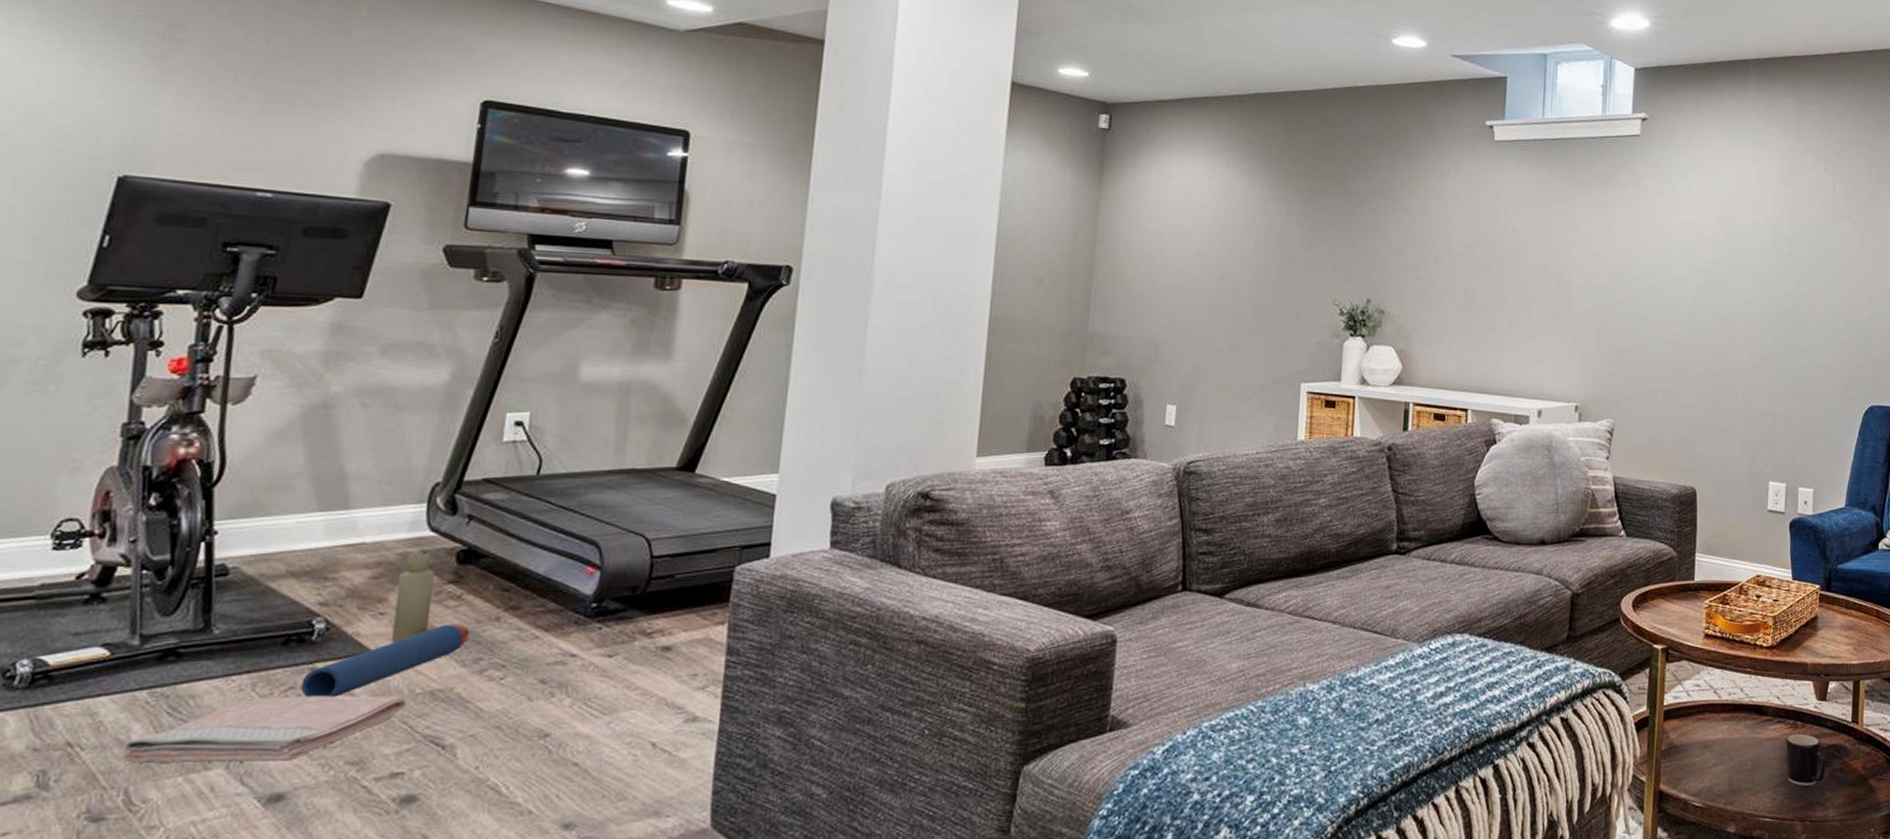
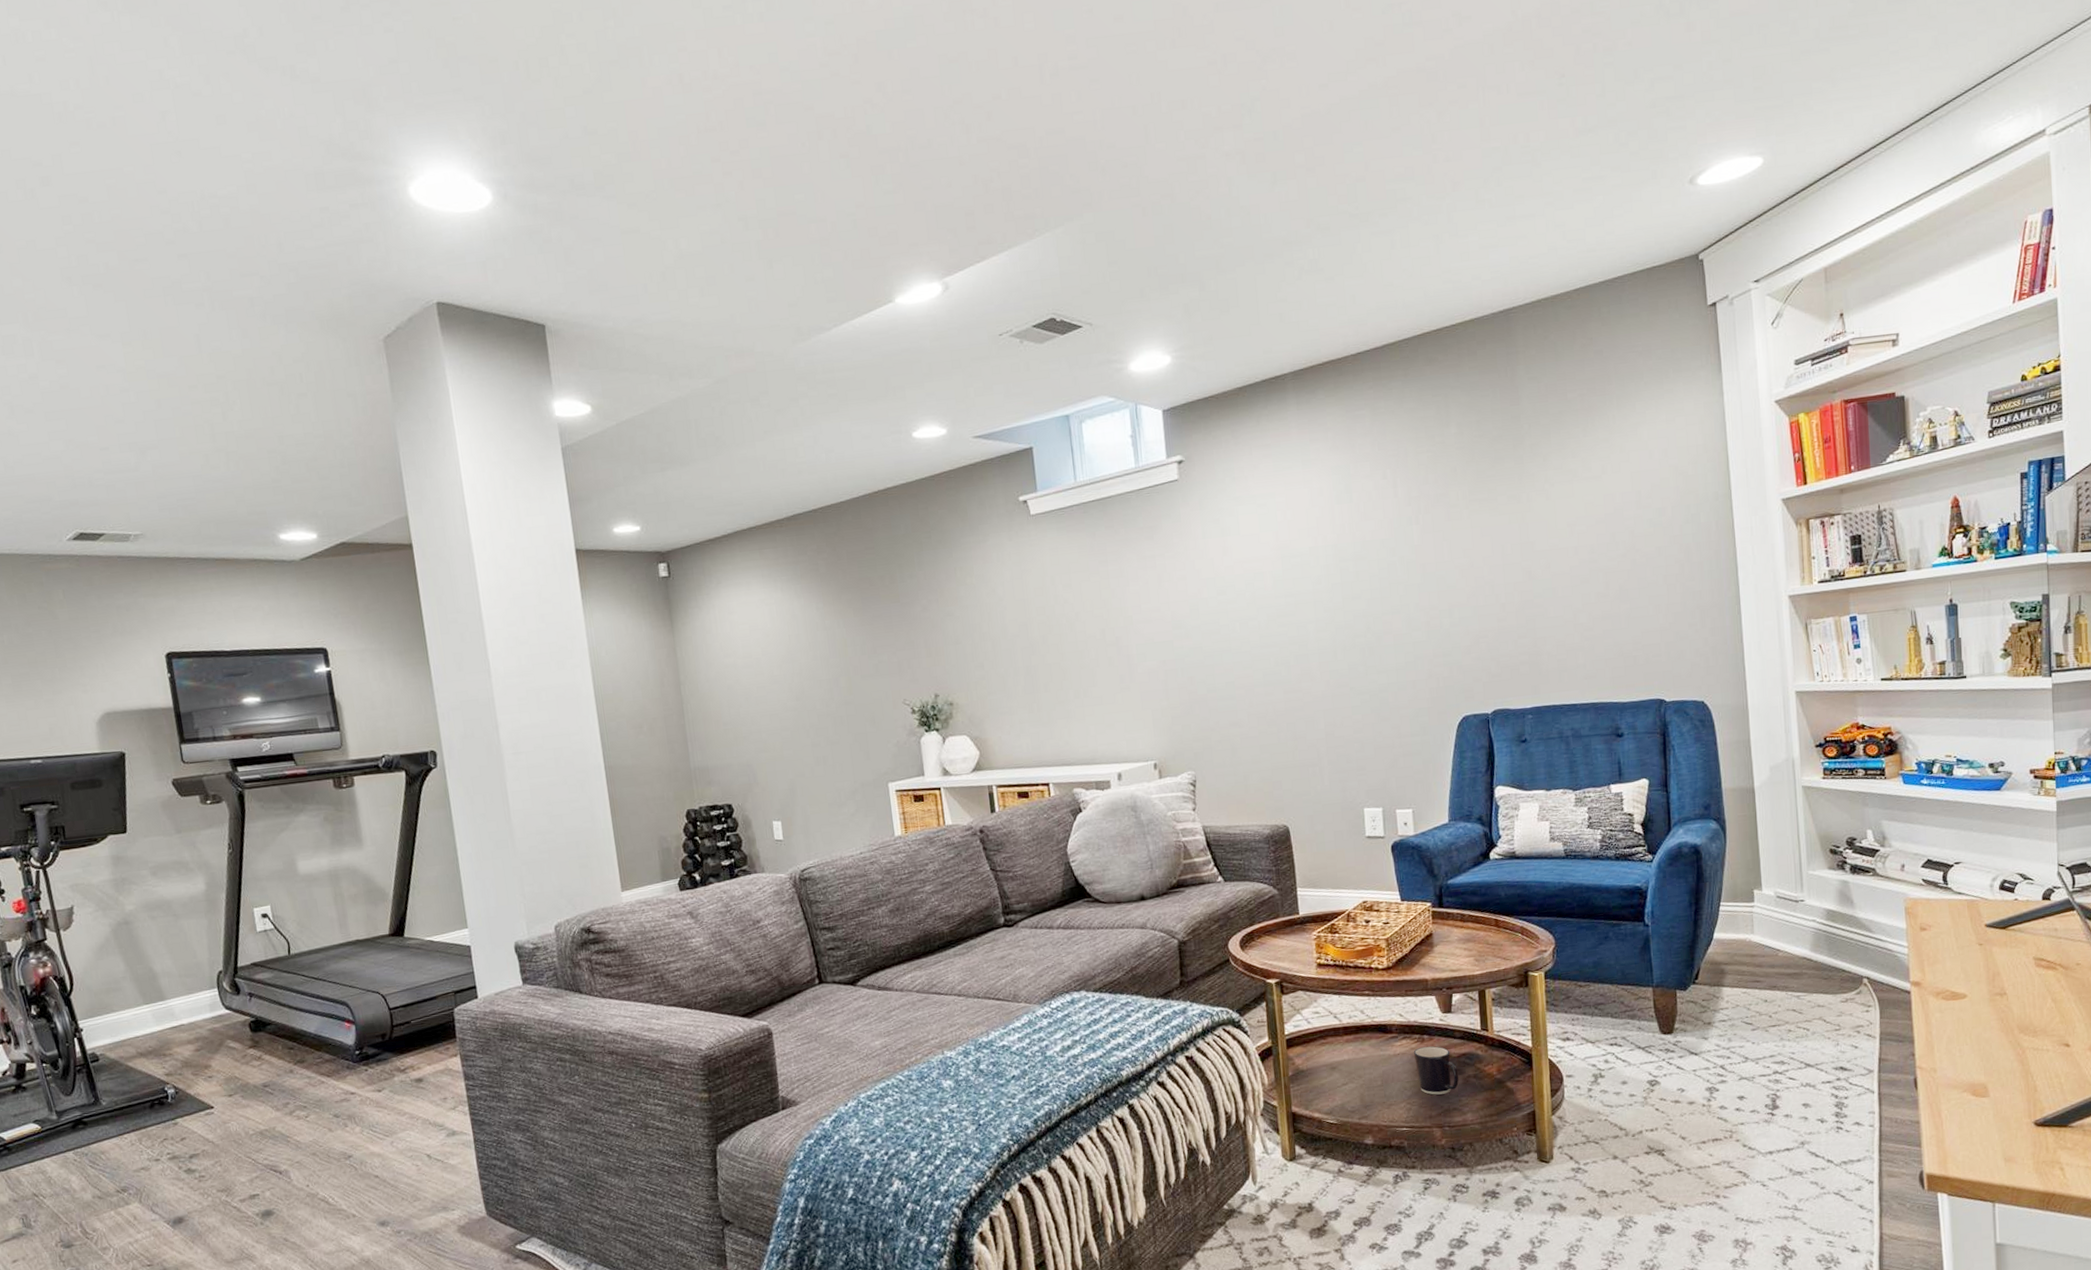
towel: present [122,695,407,763] -> none [70,1137,247,1205]
foam roller: present [301,625,470,697] -> none [171,1079,275,1145]
bottle: present [391,548,436,642] -> none [214,1023,246,1098]

